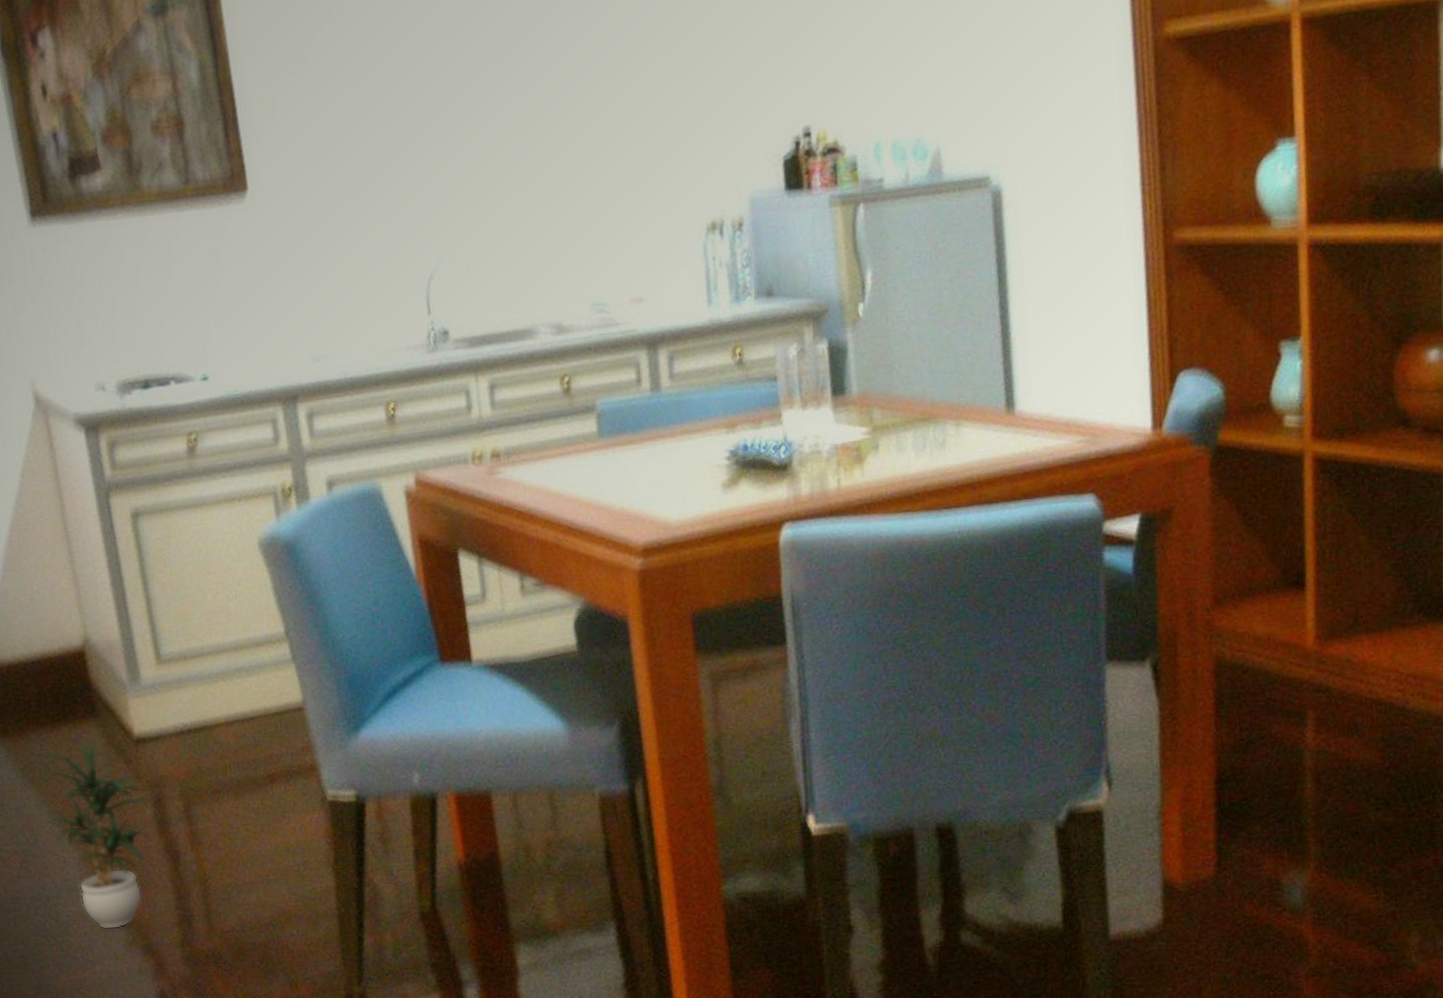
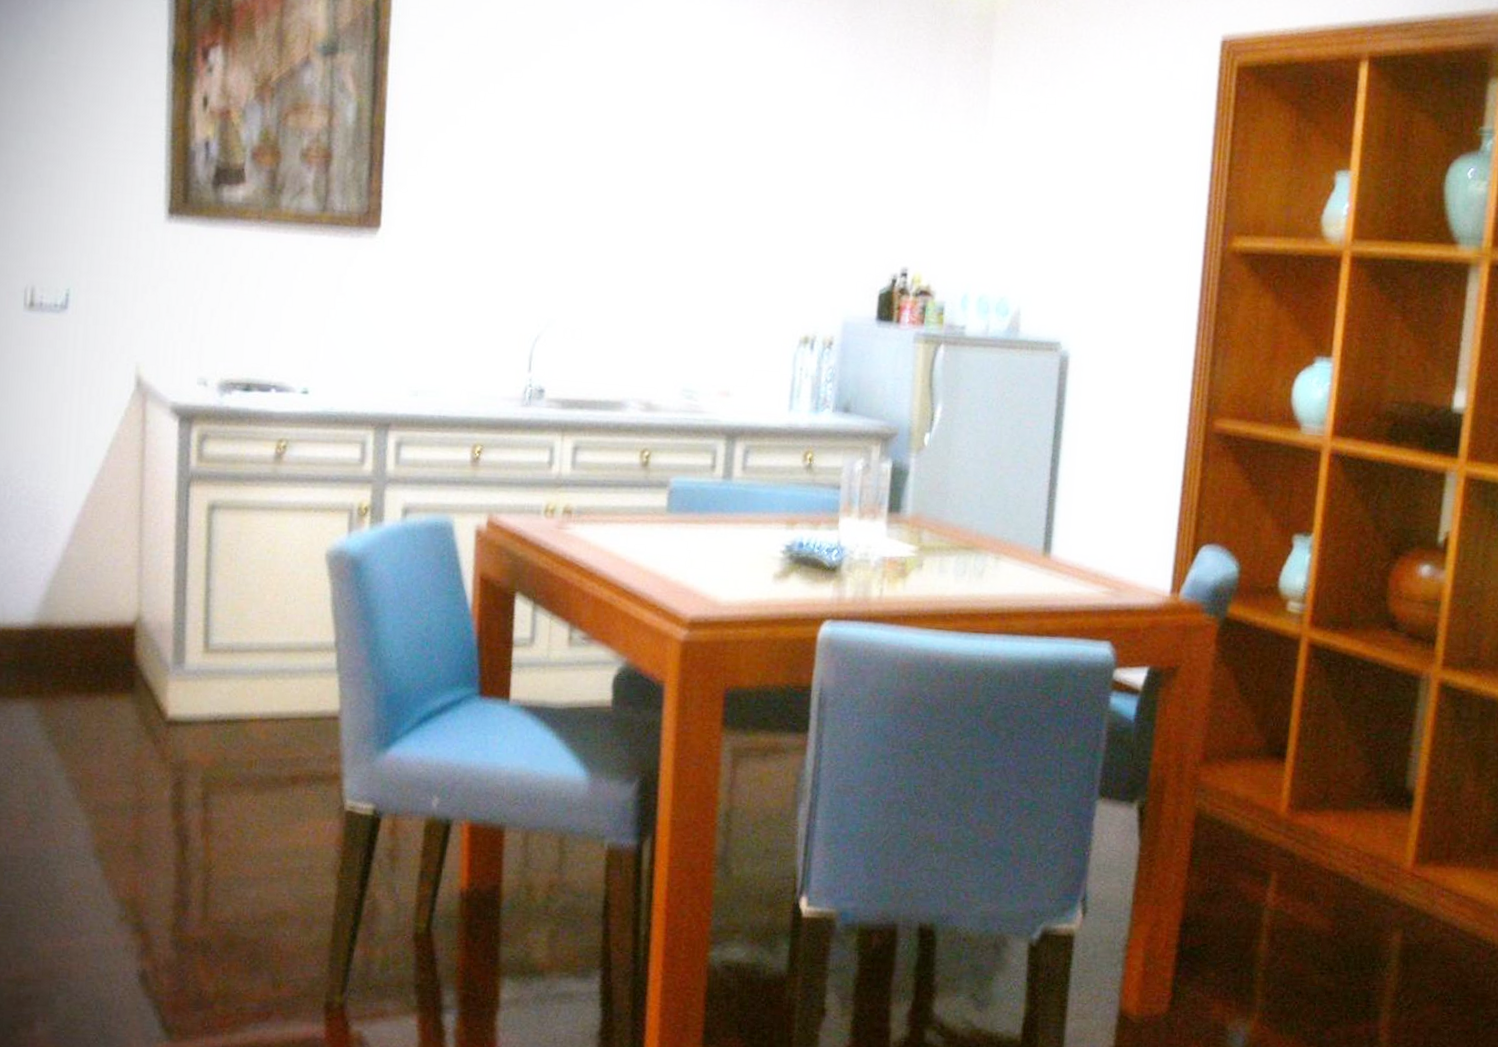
potted plant: present [41,740,154,930] -> none [58,713,174,903]

